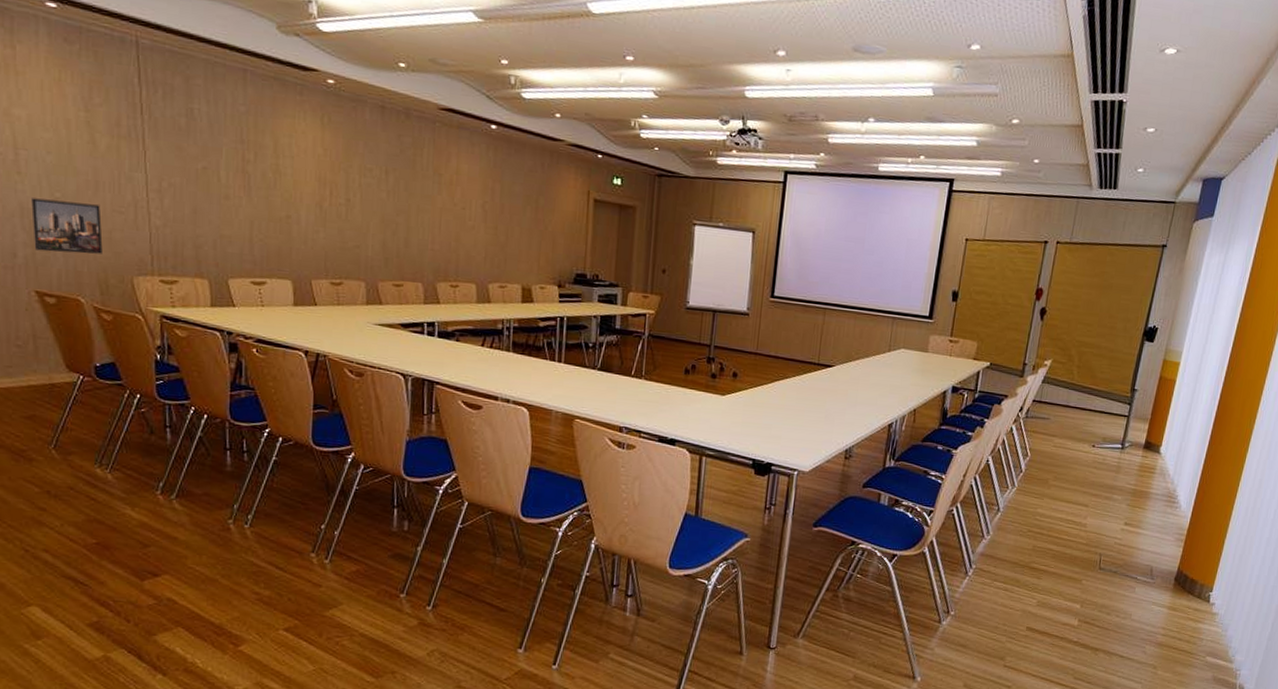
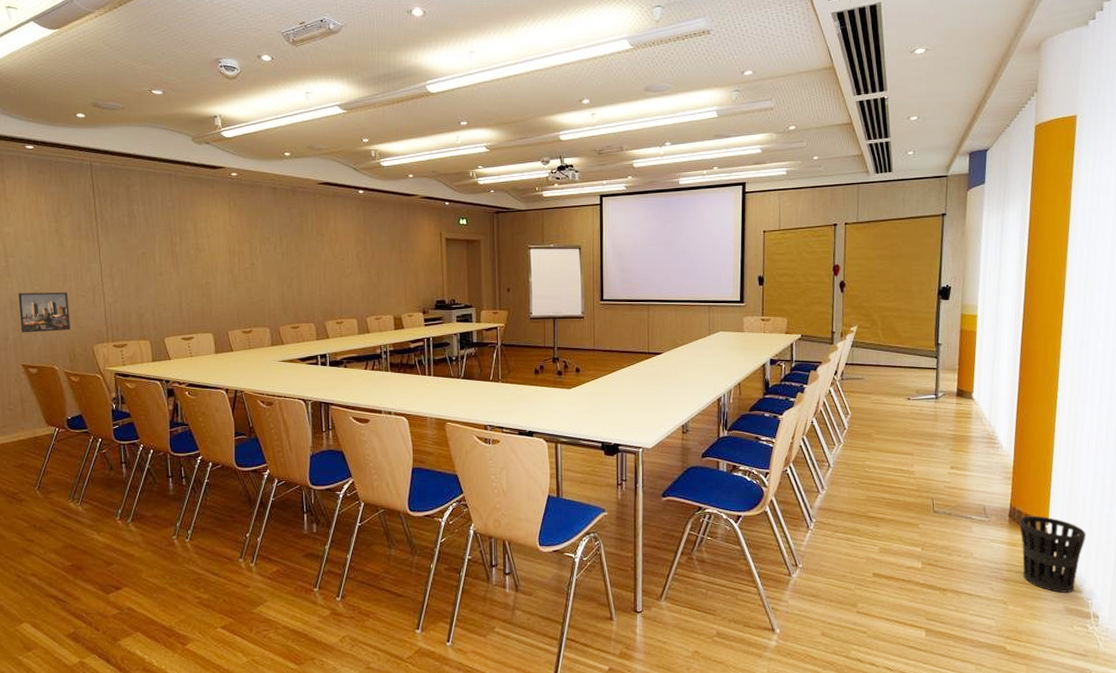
wastebasket: none [1177,580,1248,662] -> present [1019,515,1086,593]

